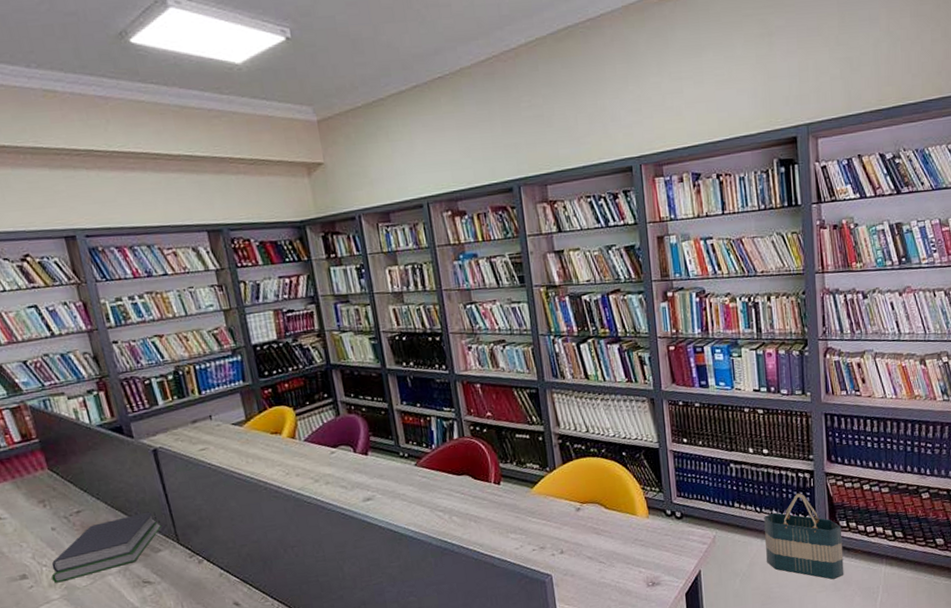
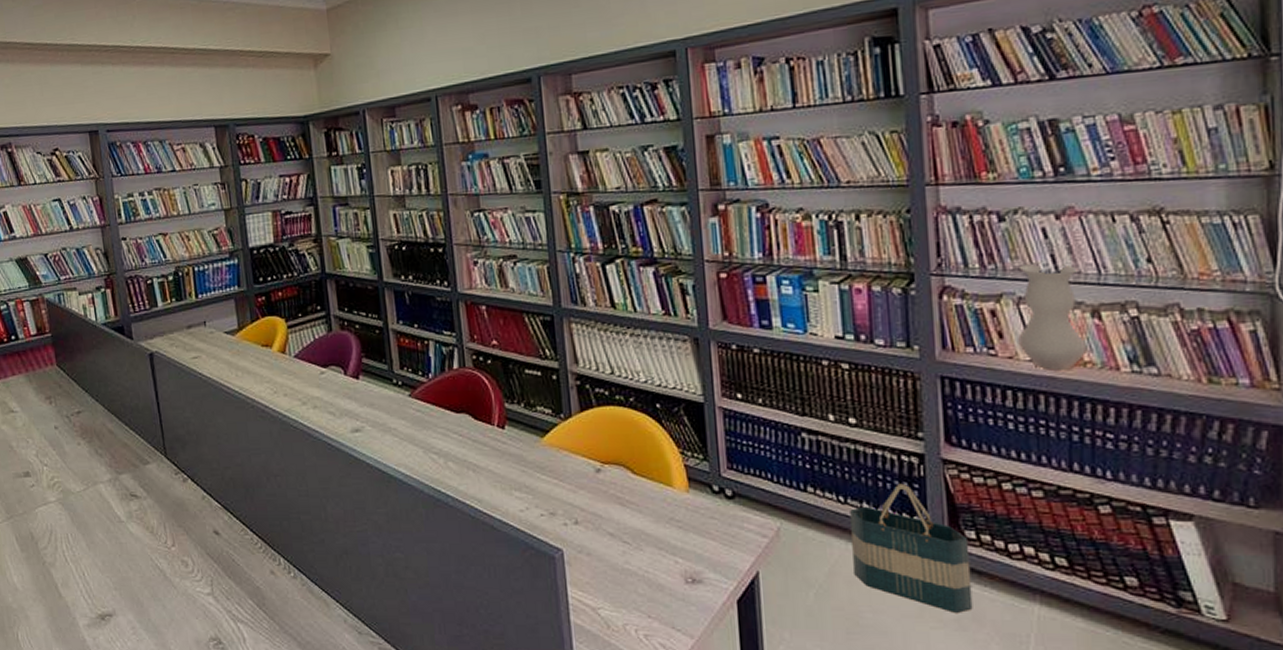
book: present [51,511,162,583] -> none [50,419,152,485]
vase: none [875,327,916,404] -> present [1018,262,1086,372]

